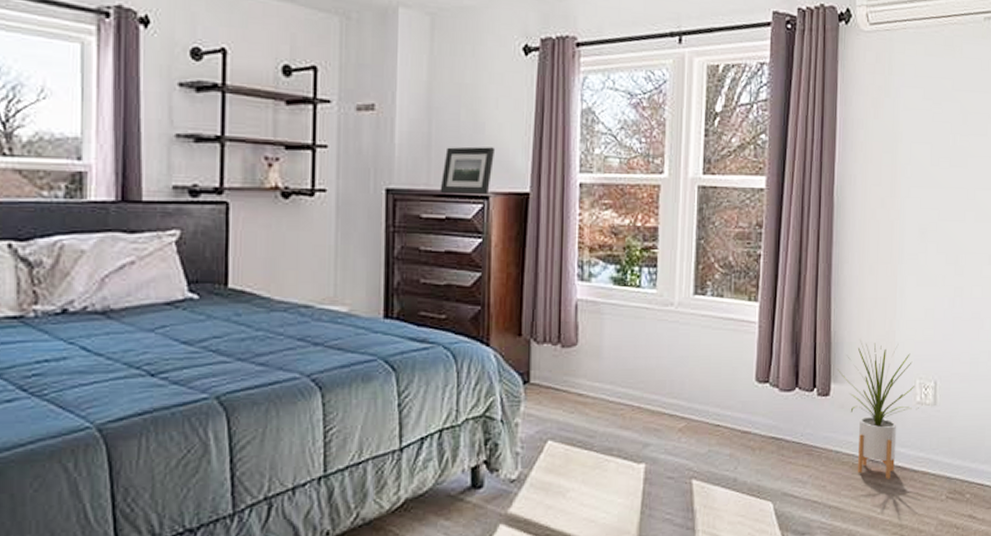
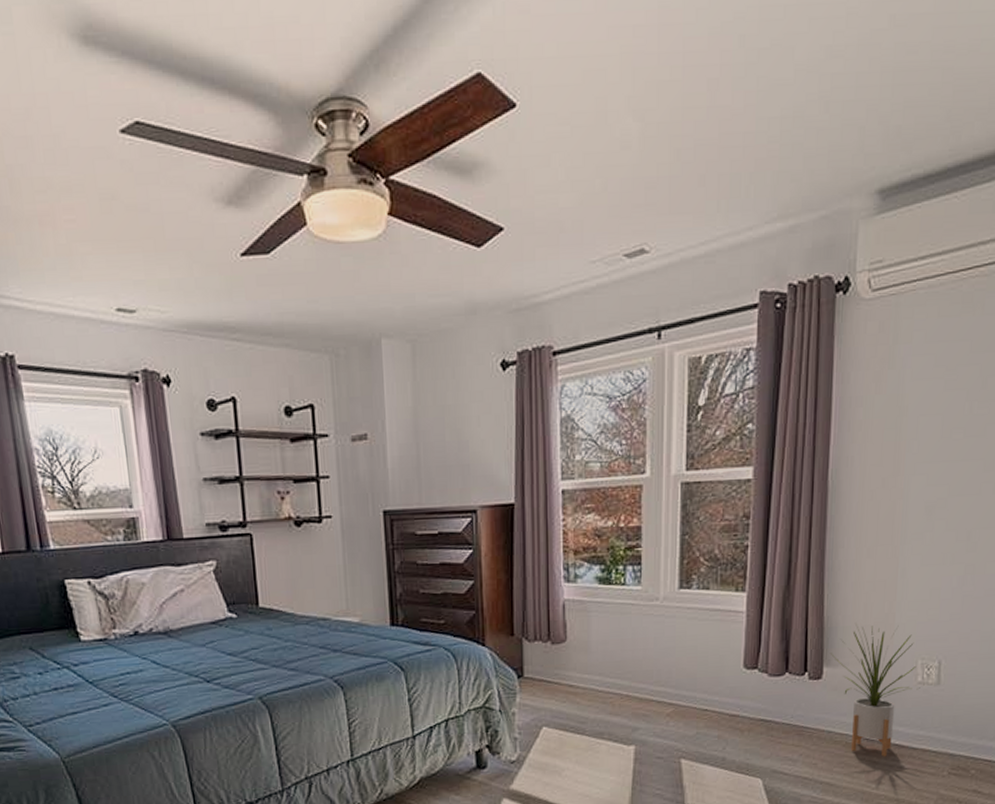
picture frame: present [440,146,496,195] -> none [431,463,480,511]

